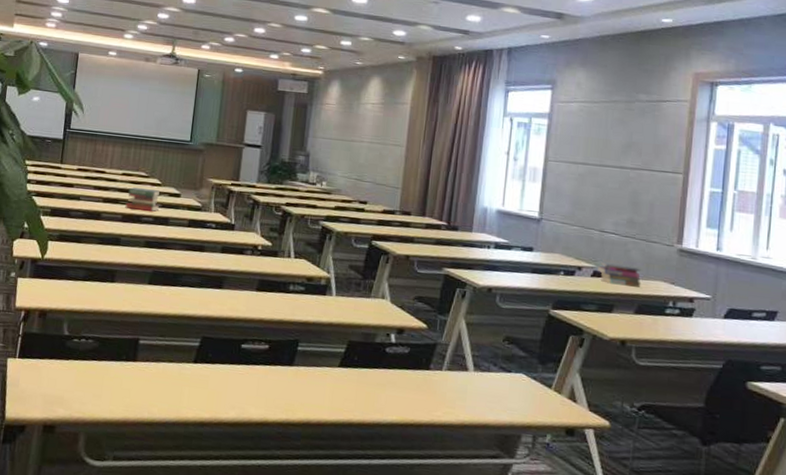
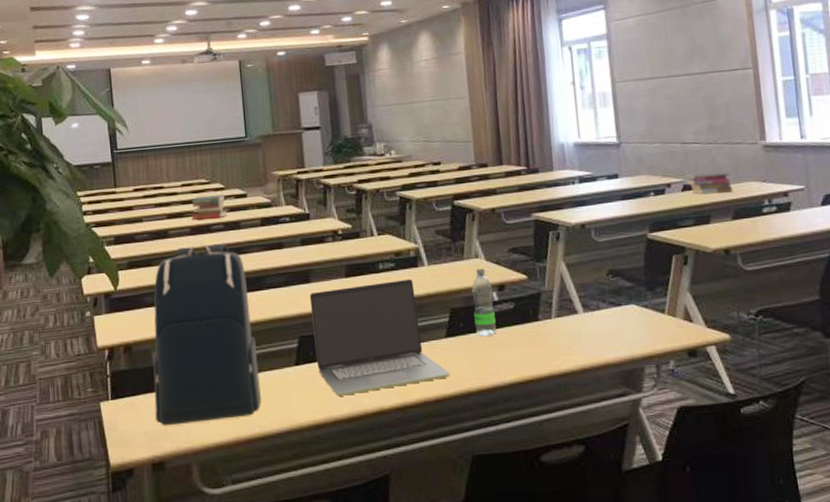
backpack: none [55,230,165,401] -> present [153,242,261,426]
laptop: none [213,298,336,405] -> present [309,278,450,396]
bottle: none [368,309,393,375] -> present [471,268,497,337]

